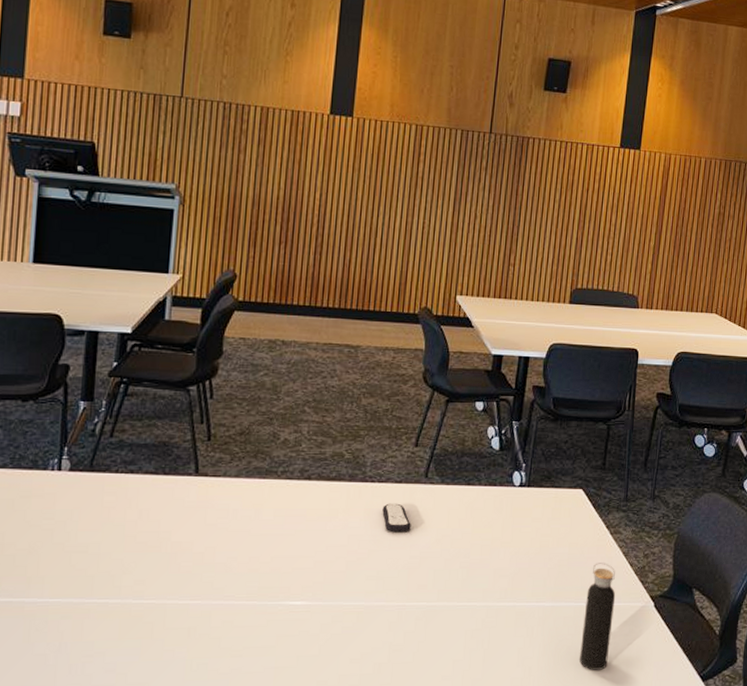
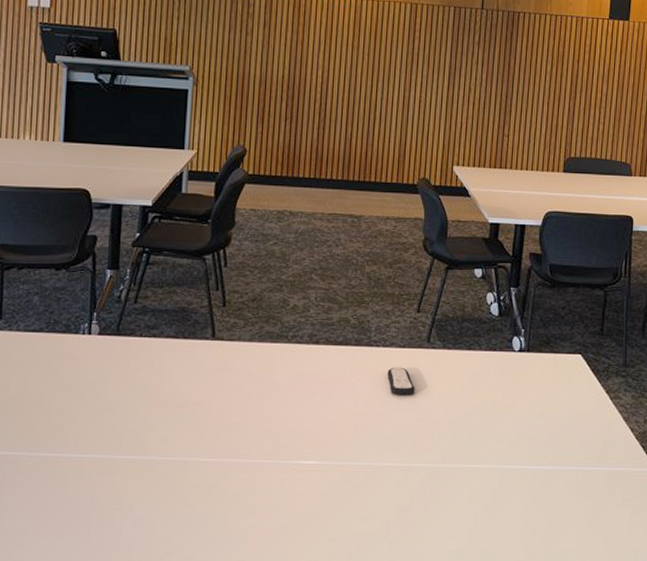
water bottle: present [580,563,616,670] -> none [583,427,617,534]

